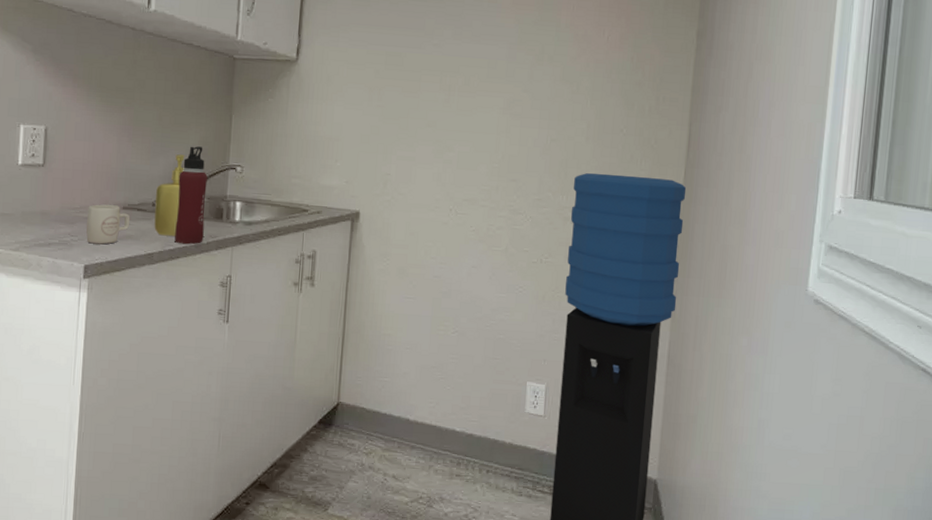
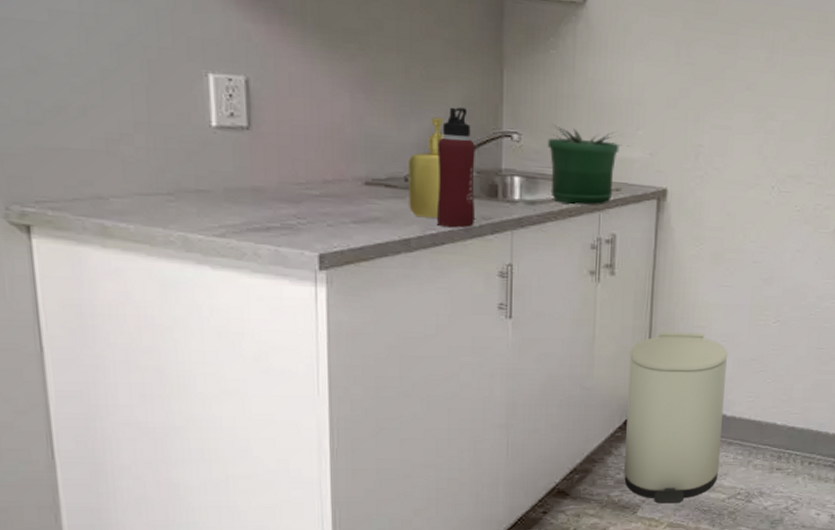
mug: present [86,204,130,245] -> none [316,178,377,229]
planter: none [263,157,330,226] -> present [547,123,630,206]
pedal bin: none [317,338,411,504] -> present [624,331,728,504]

